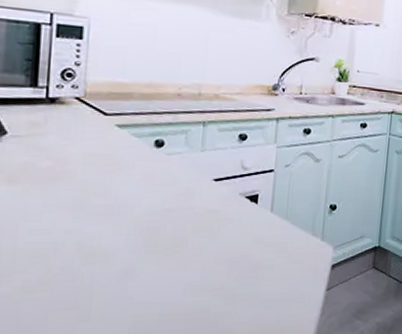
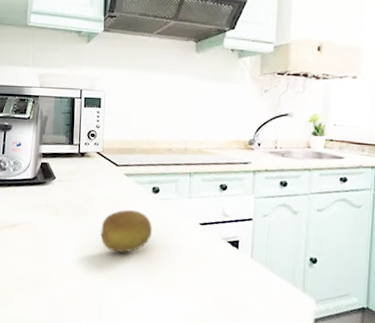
fruit: none [79,169,153,223] -> present [101,209,152,253]

